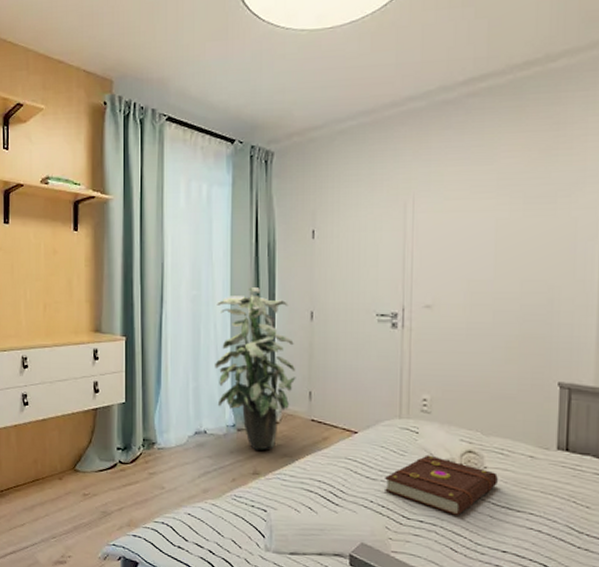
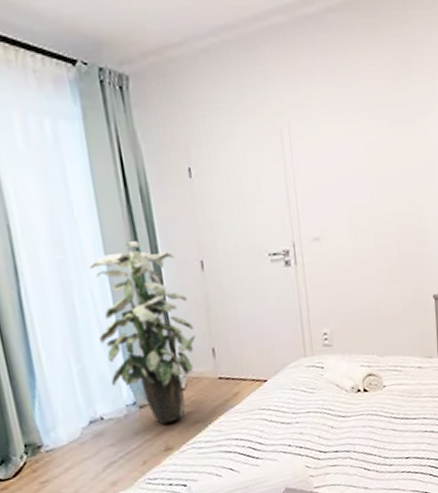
book: present [385,455,498,516] -> none [299,386,396,438]

